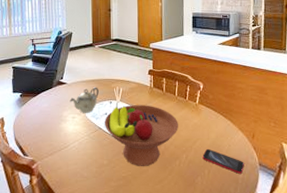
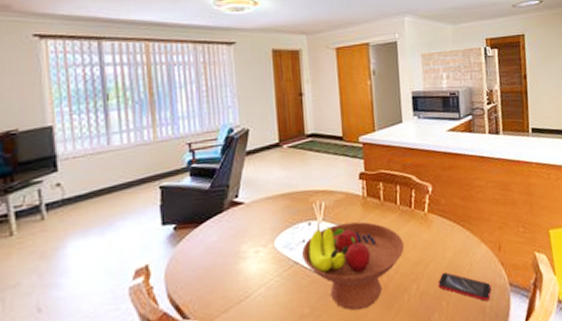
teapot: present [69,87,99,113] -> none [249,204,292,244]

